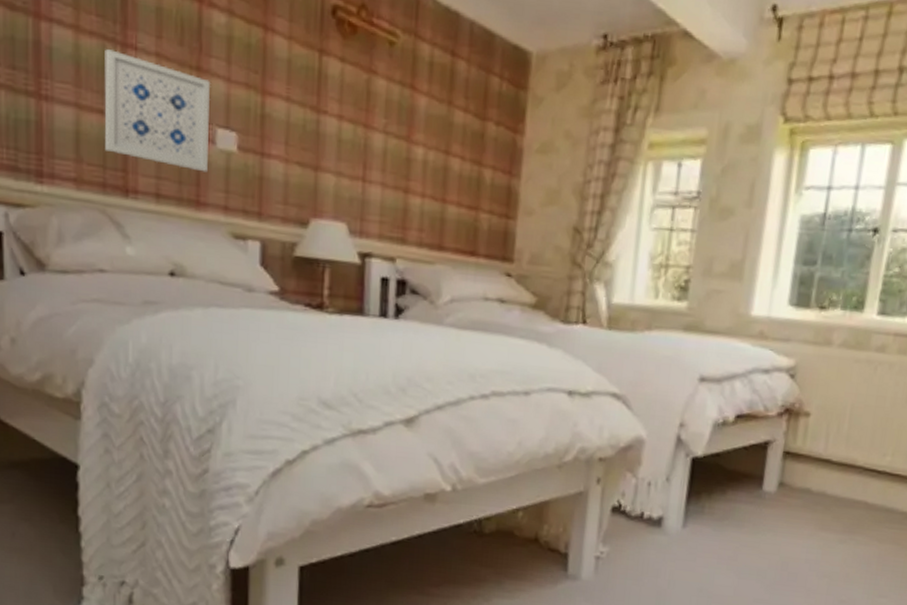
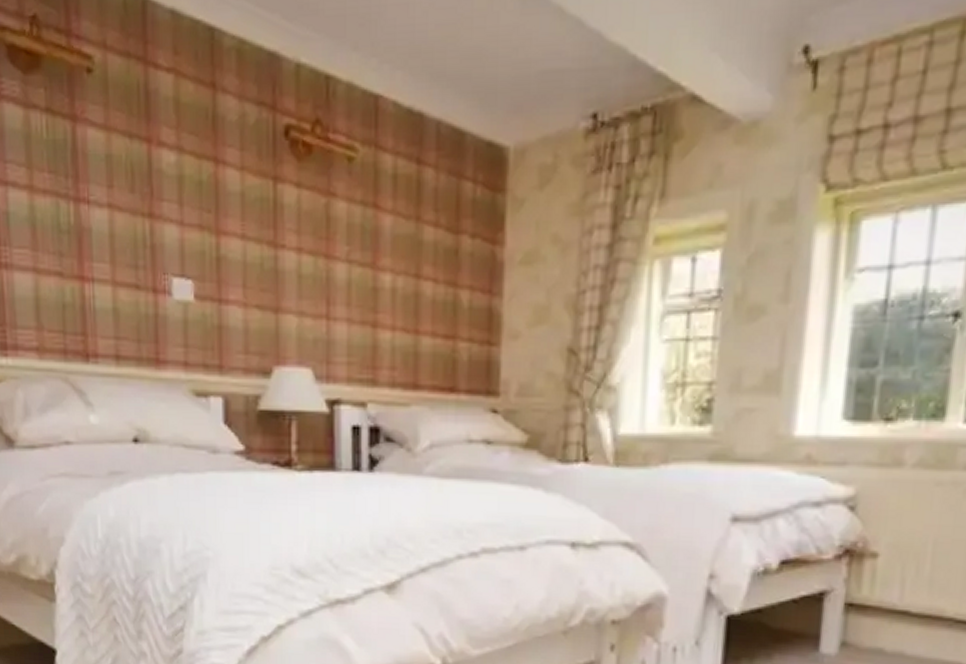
wall art: present [104,49,211,173] -> none [58,206,165,327]

